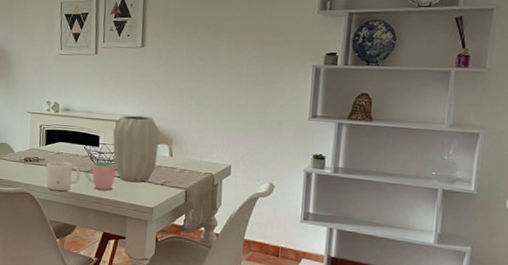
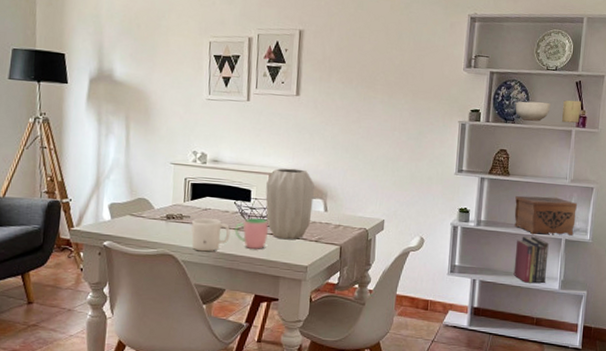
decorative box: none [378,142,459,186] -> present [514,195,578,236]
books: none [378,185,422,236] -> present [513,236,549,284]
bowl: none [379,41,424,63] -> present [515,101,551,122]
candle: none [438,38,463,63] -> present [562,100,582,123]

